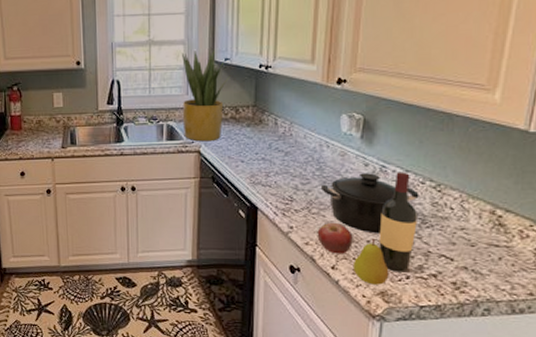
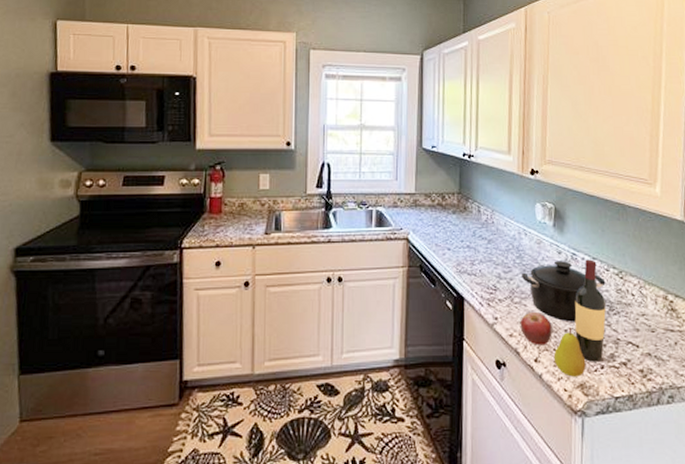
planter: present [182,47,231,142] -> none [392,134,437,229]

